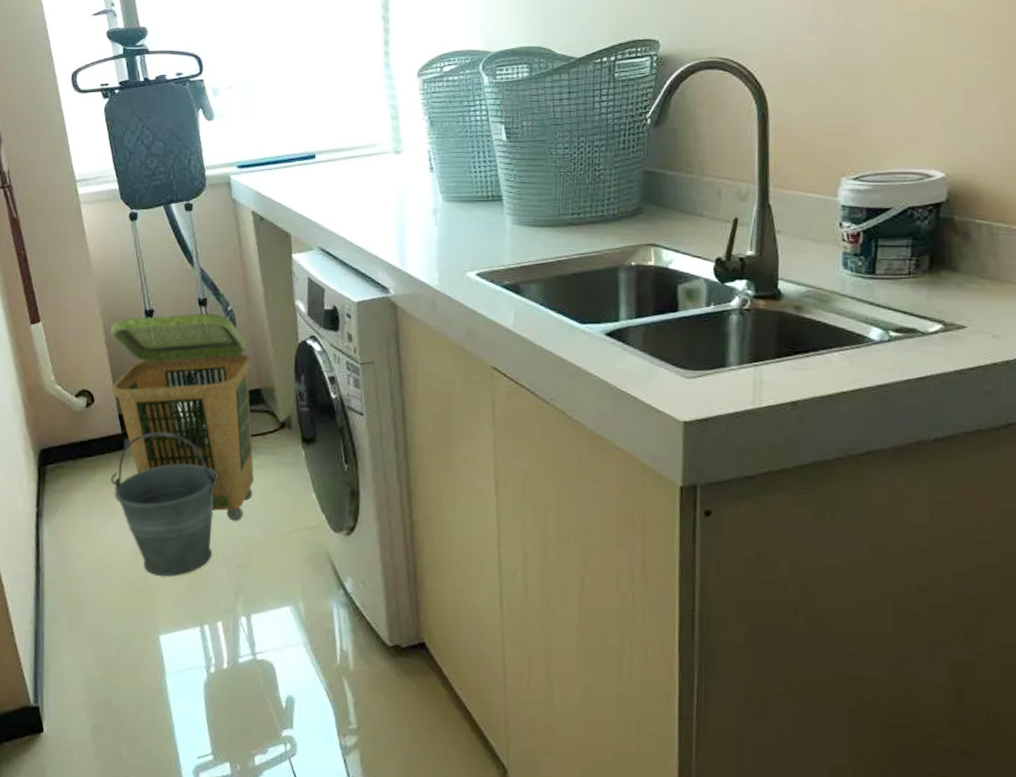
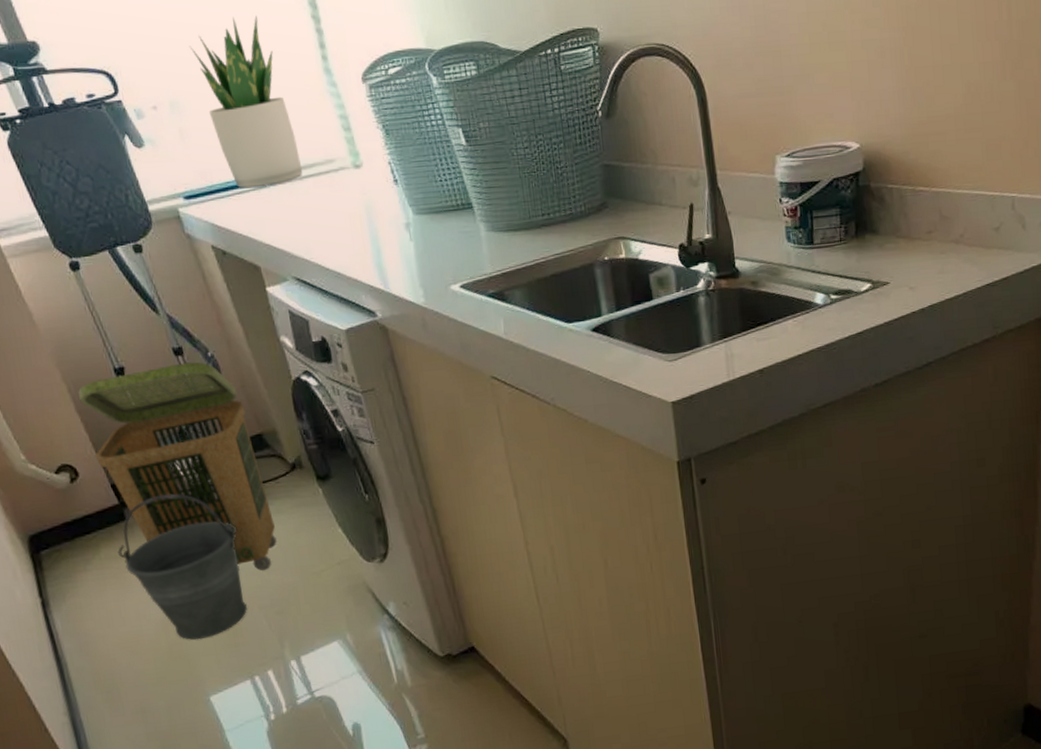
planter: none [270,14,347,163] -> present [189,15,303,189]

